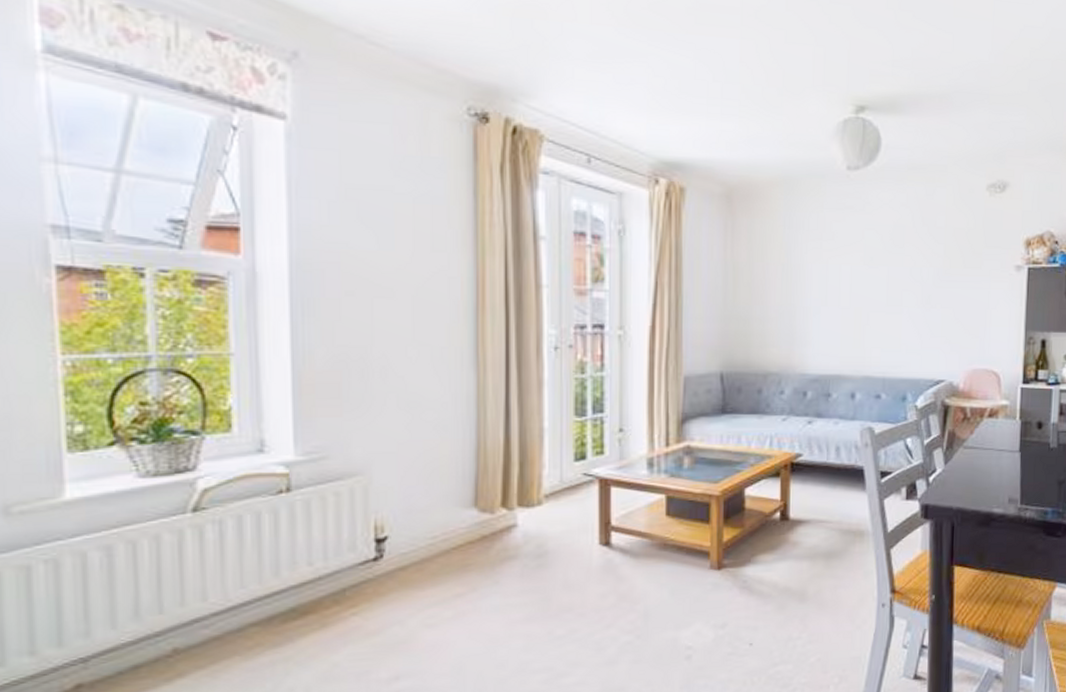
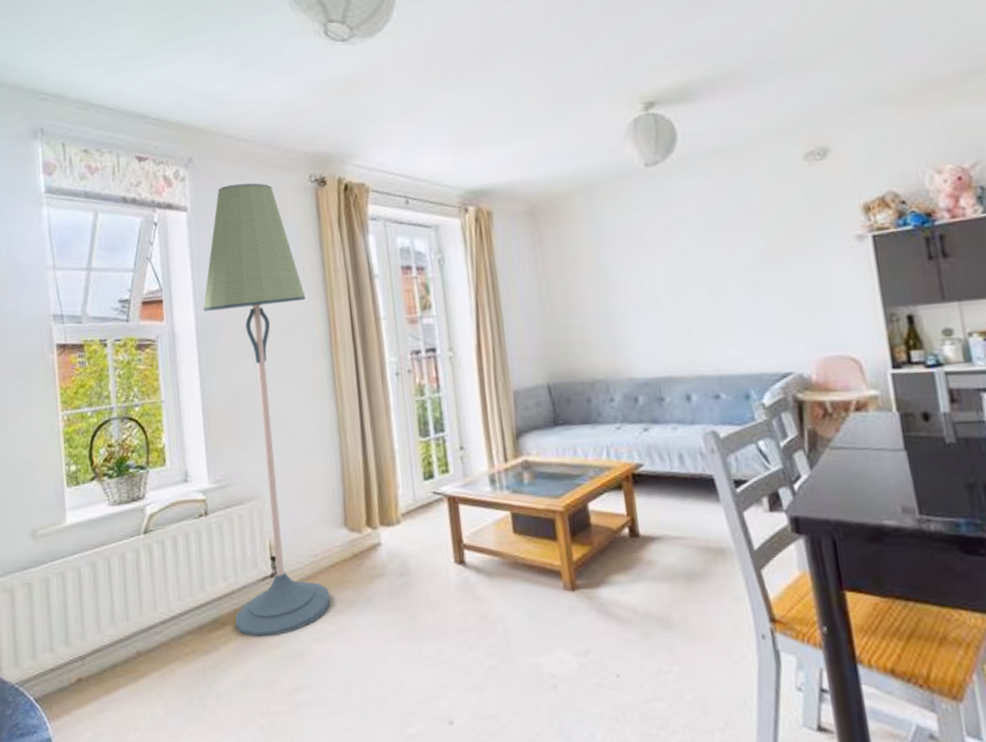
floor lamp: none [302,97,449,626] -> present [203,183,330,637]

